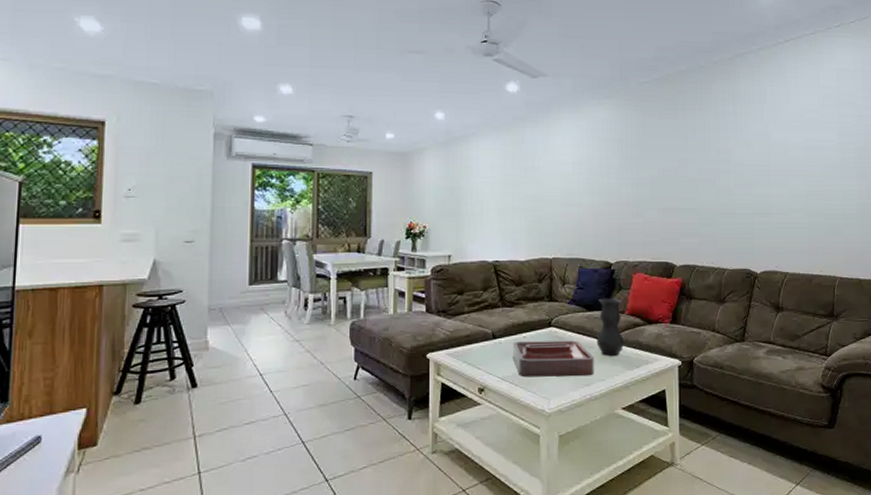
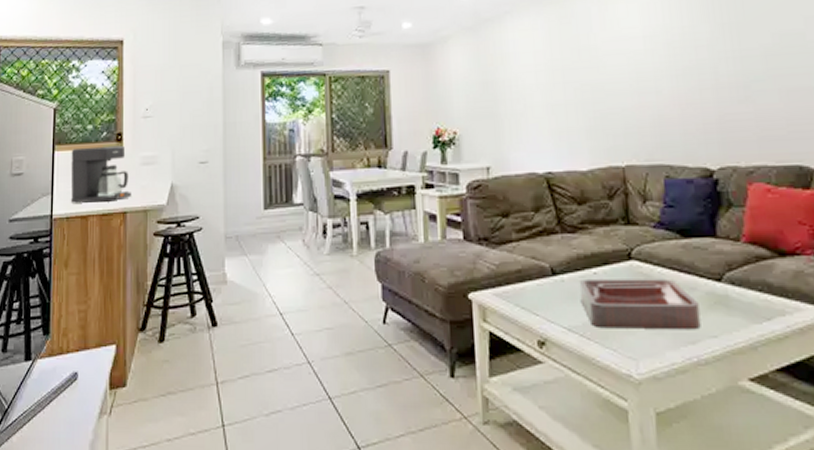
coffee maker: none [37,222,109,276] -> present [70,145,131,203]
vase: present [596,298,625,356] -> none [698,219,745,302]

